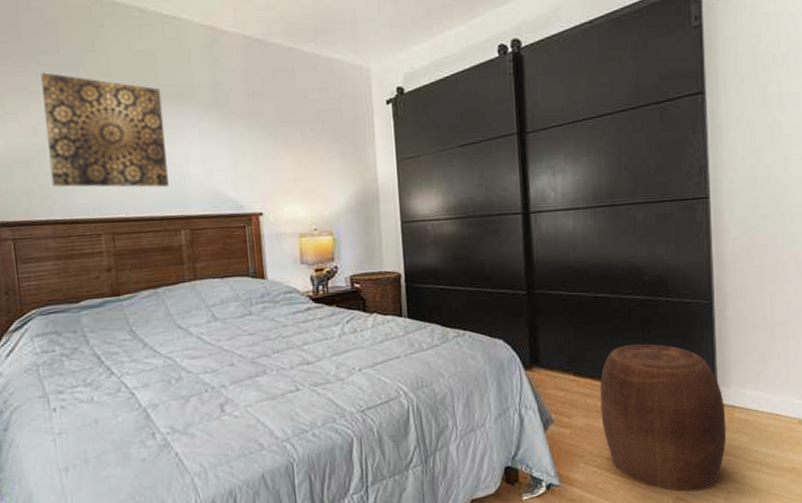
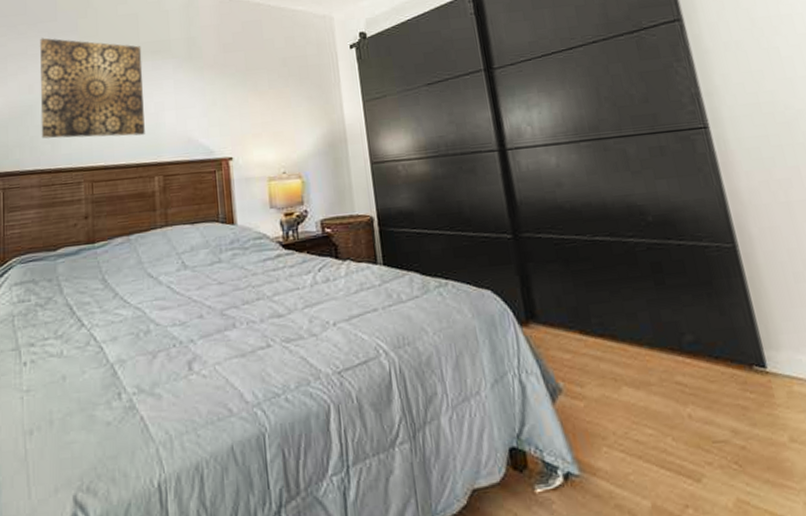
stool: present [600,343,726,492] -> none [612,295,791,493]

